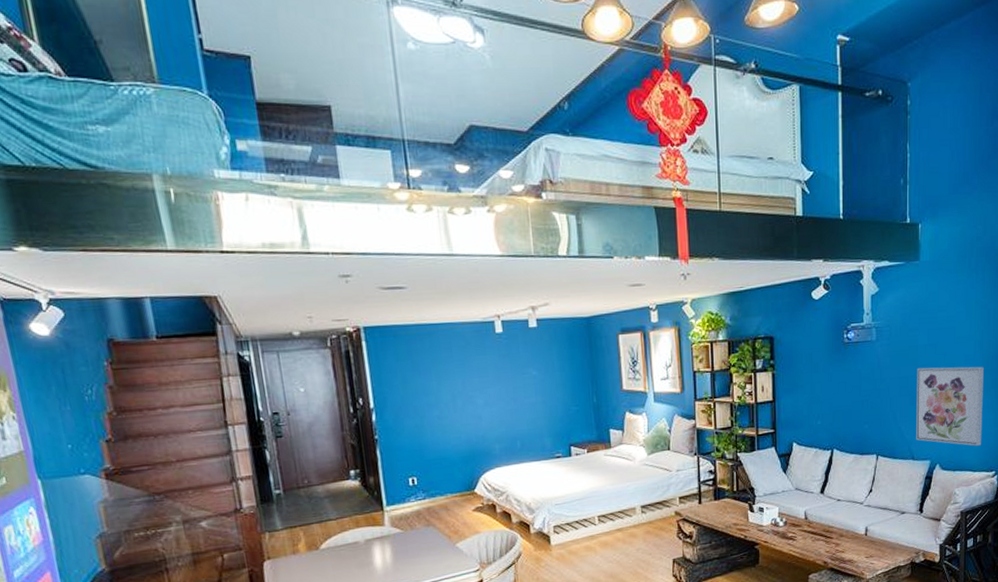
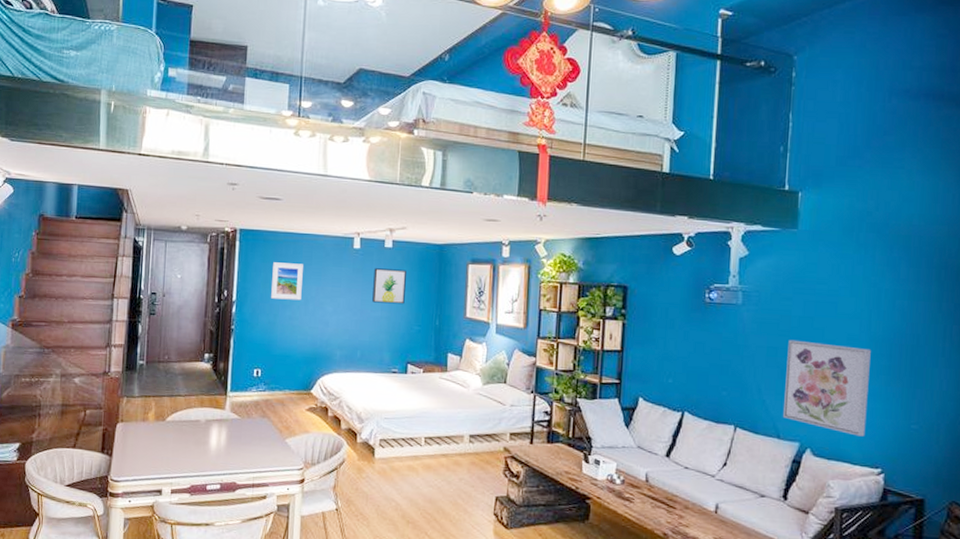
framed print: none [409,357,448,400] -> present [271,262,303,301]
wall art: none [521,349,559,388] -> present [372,268,406,305]

